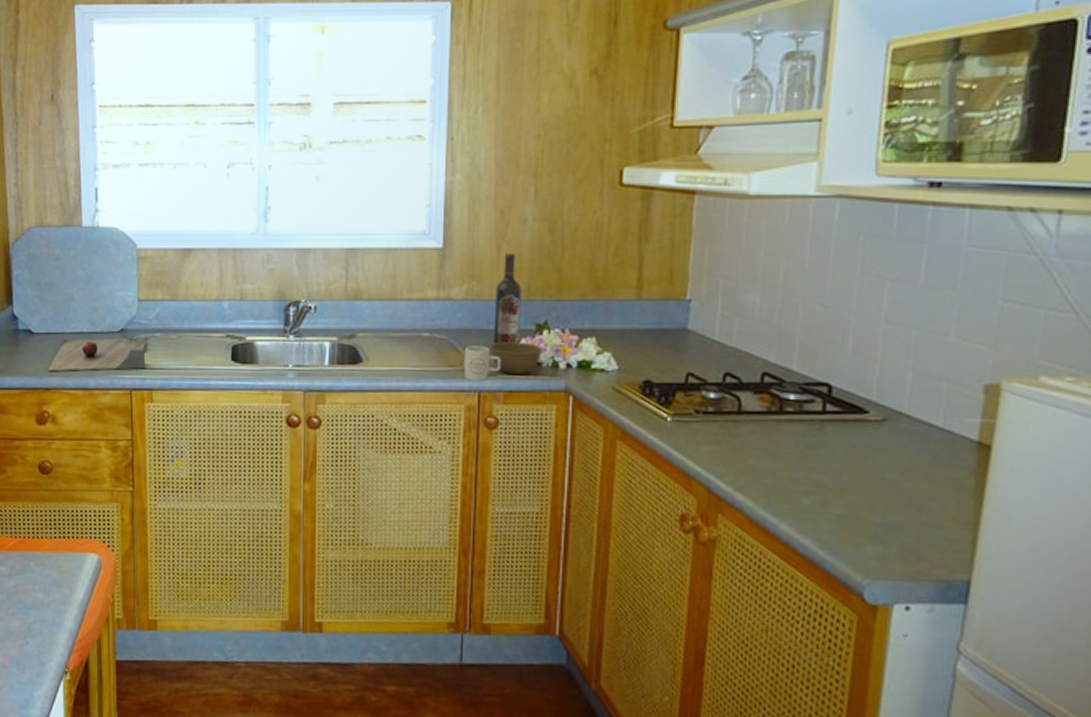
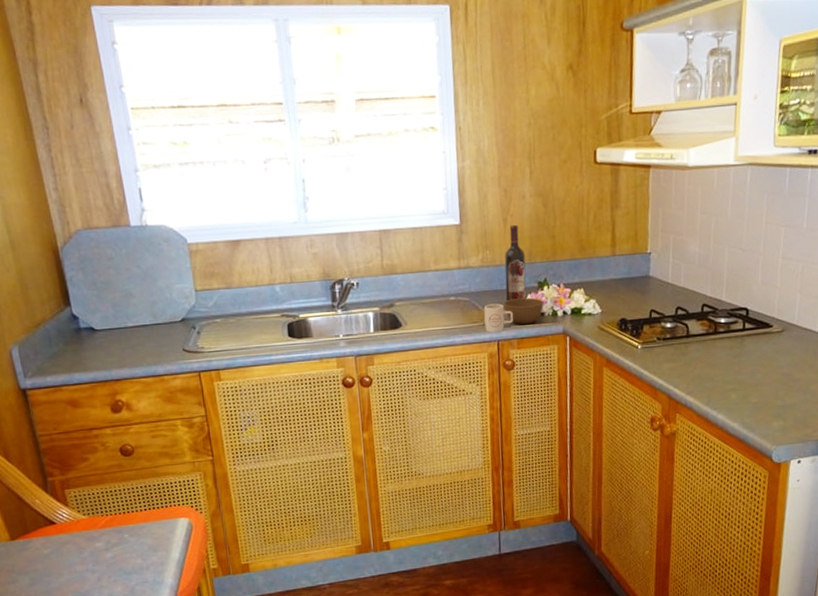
cutting board: present [48,337,148,372] -> none [116,324,210,364]

